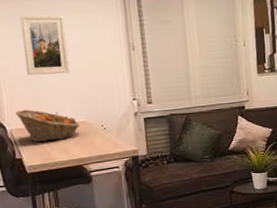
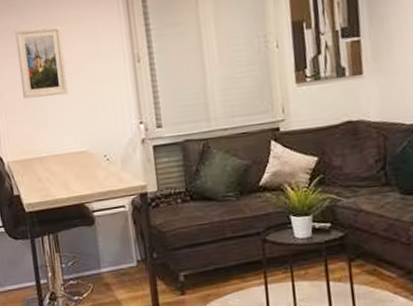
fruit basket: present [16,109,80,142] -> none [13,138,80,176]

